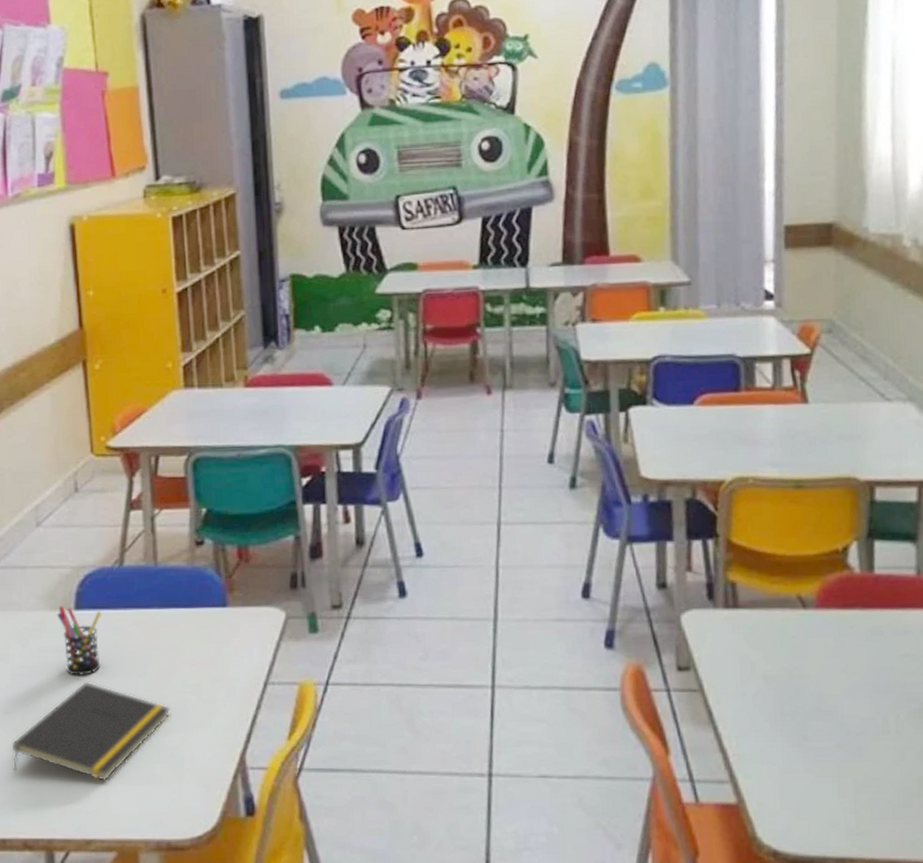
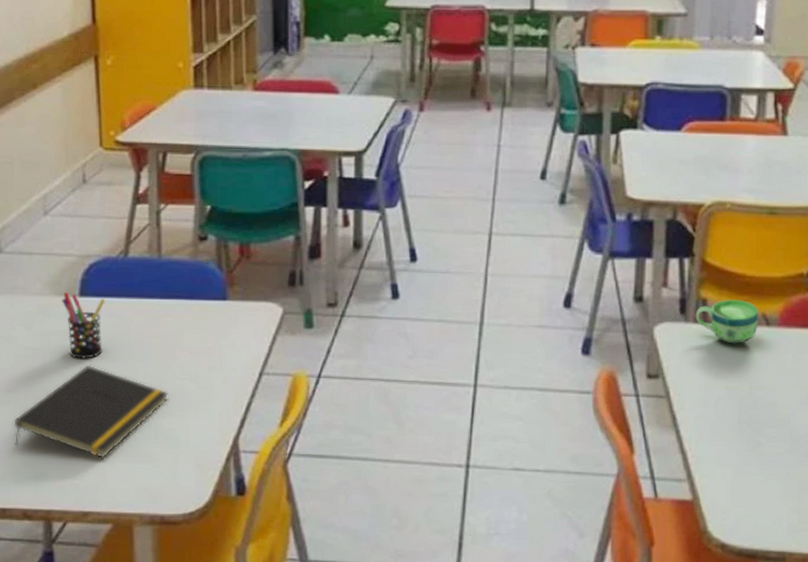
cup: none [724,581,794,630] -> present [695,299,759,344]

